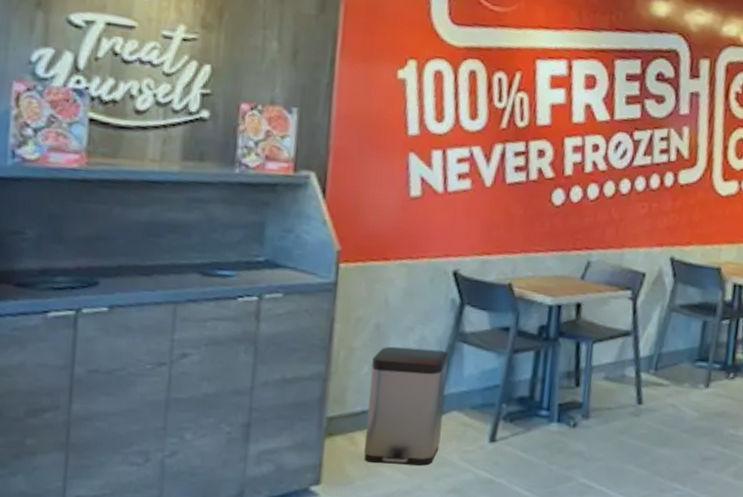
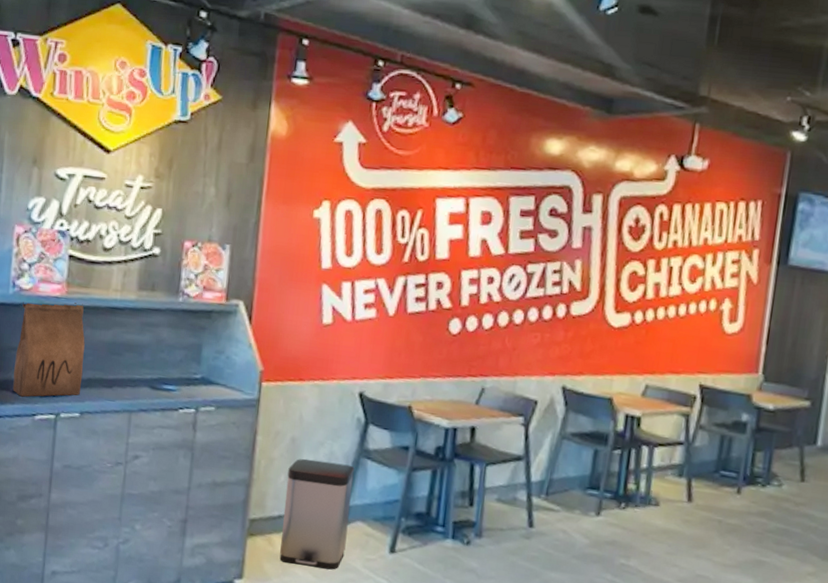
paper bag: none [15,175,113,291] -> present [12,302,85,397]

